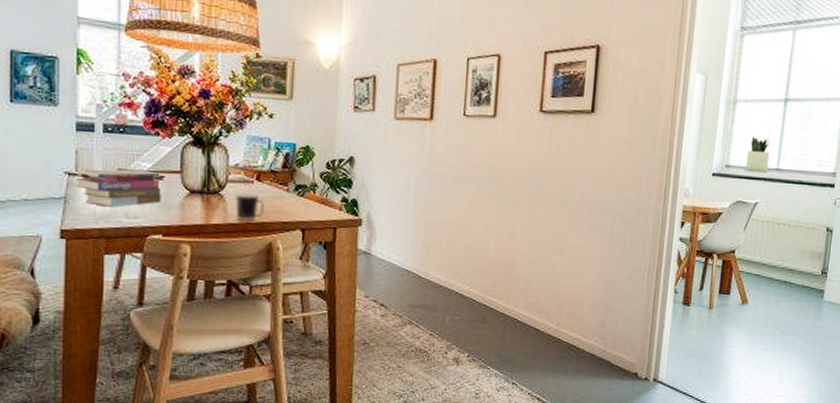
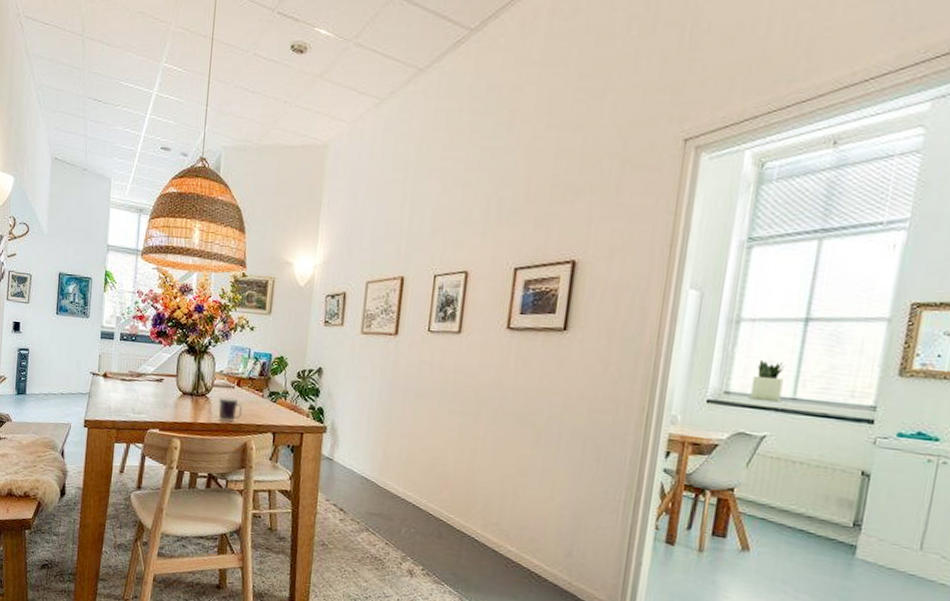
books: present [76,169,162,207] -> none [98,370,161,404]

